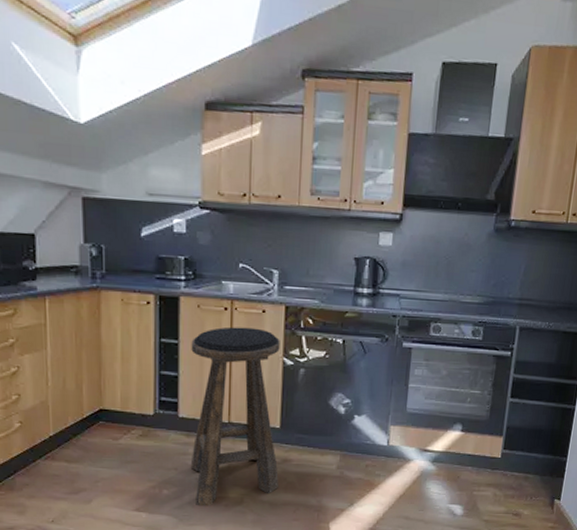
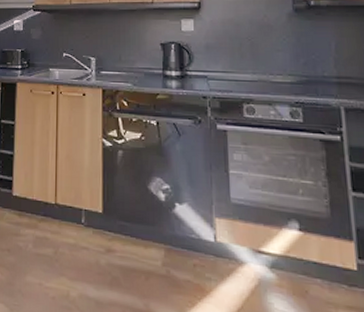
stool: present [190,327,280,506] -> none [21,109,103,297]

